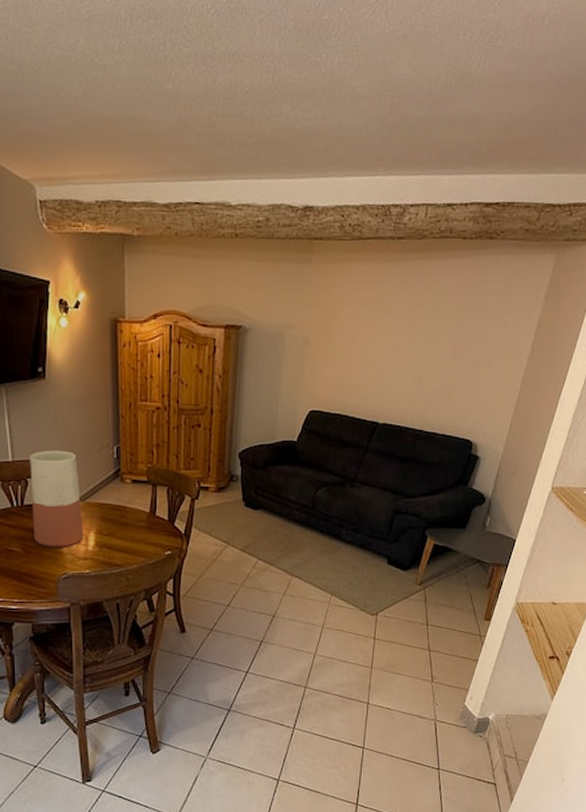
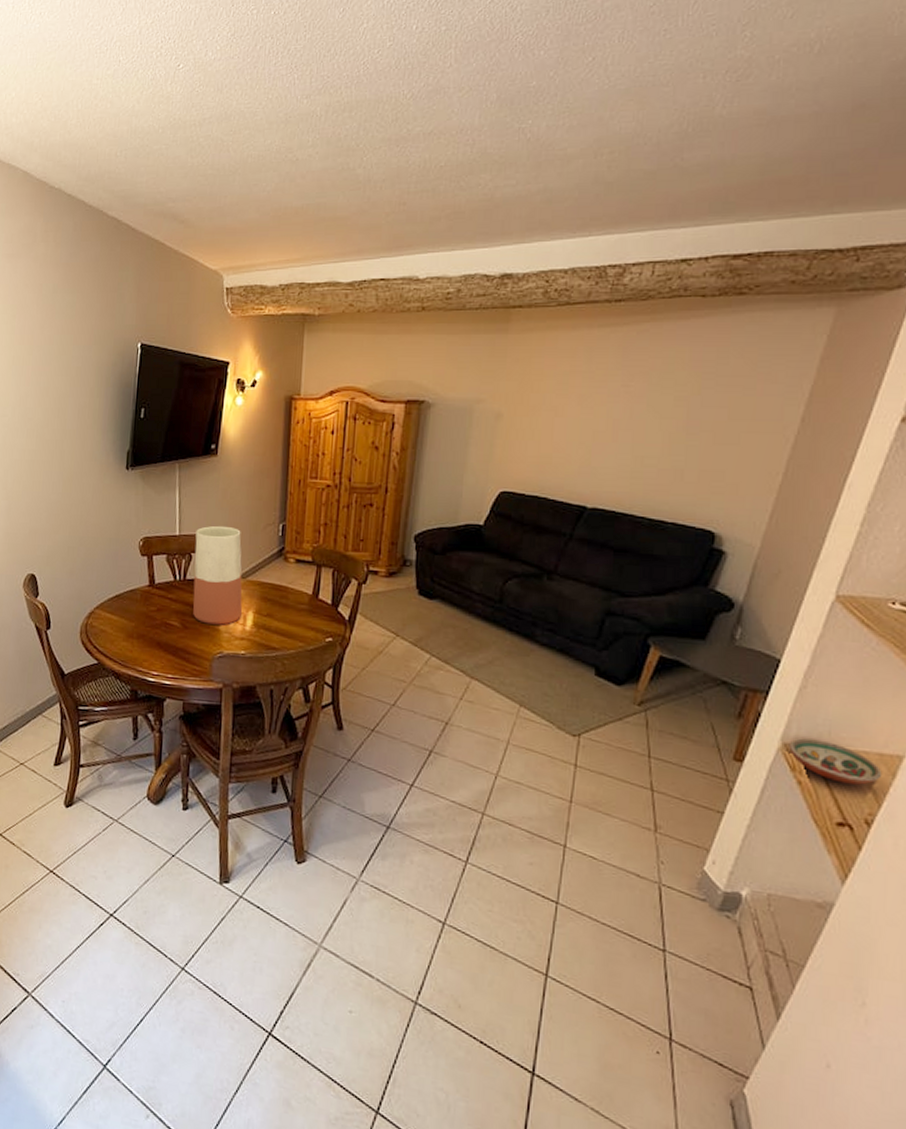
decorative bowl: none [520,597,578,628] -> present [788,738,883,785]

